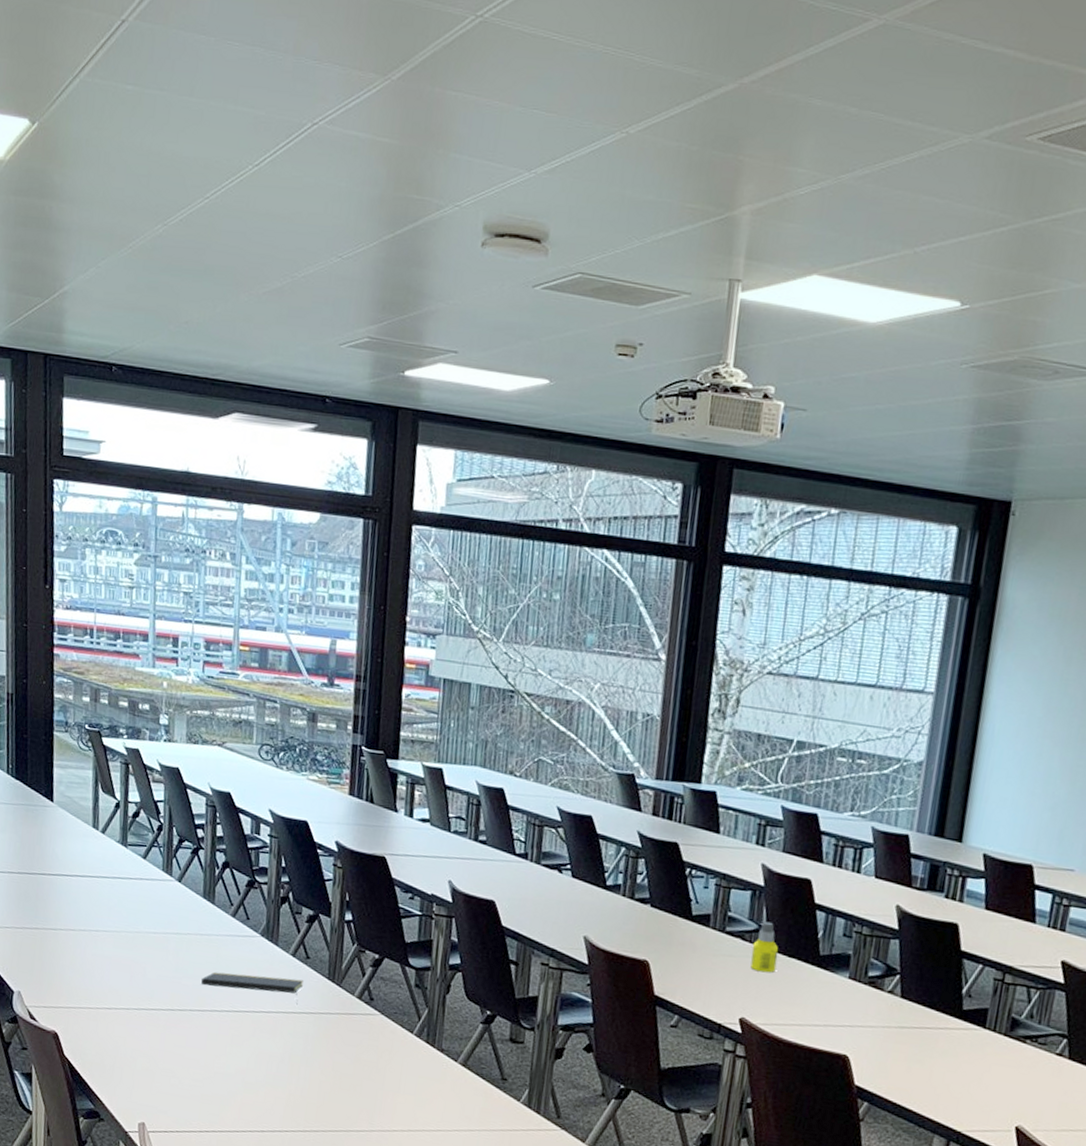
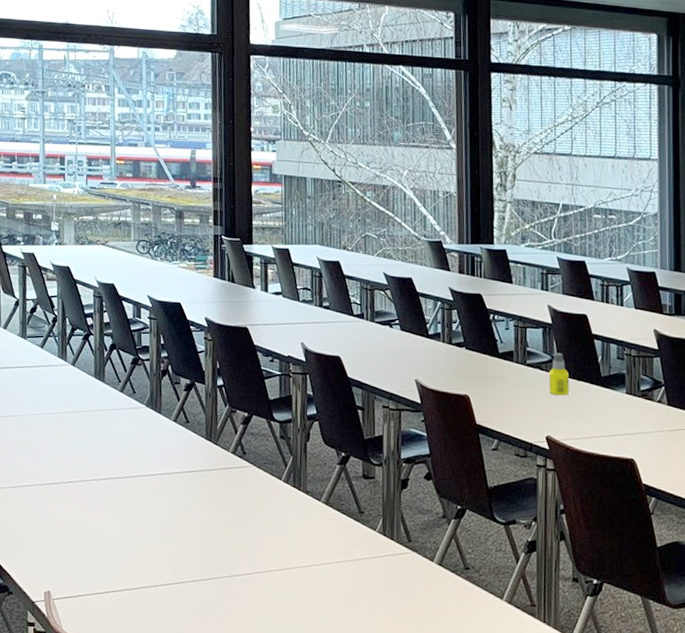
notepad: present [200,972,303,1006] -> none [95,442,185,466]

